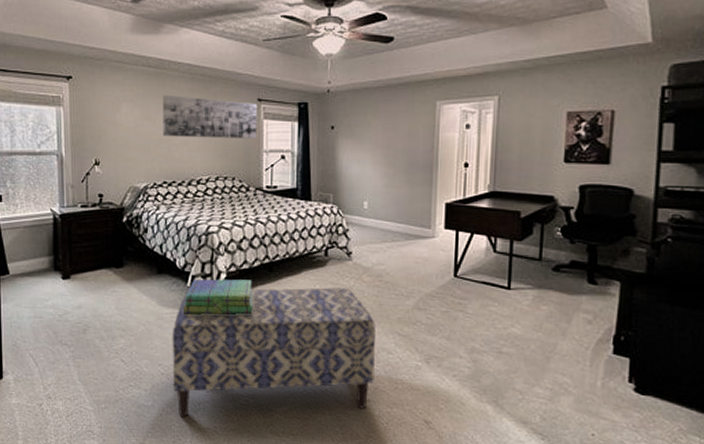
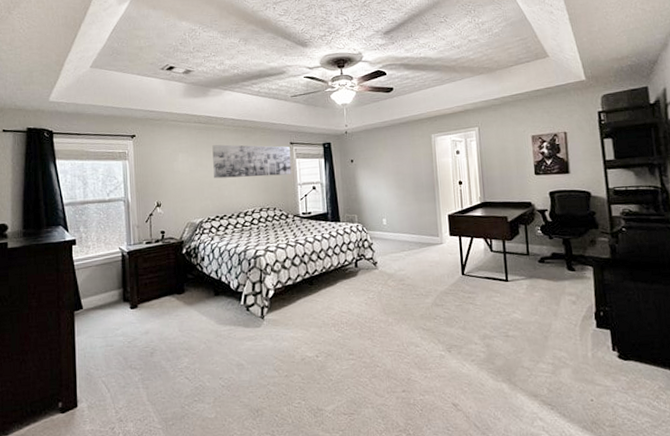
bench: present [172,288,377,417] -> none [229,293,407,425]
stack of books: present [183,279,253,316] -> none [238,294,299,330]

